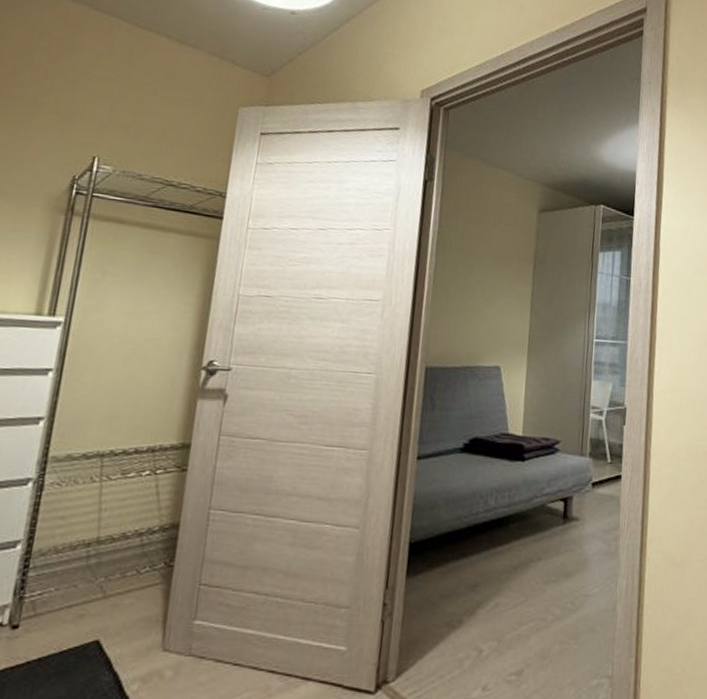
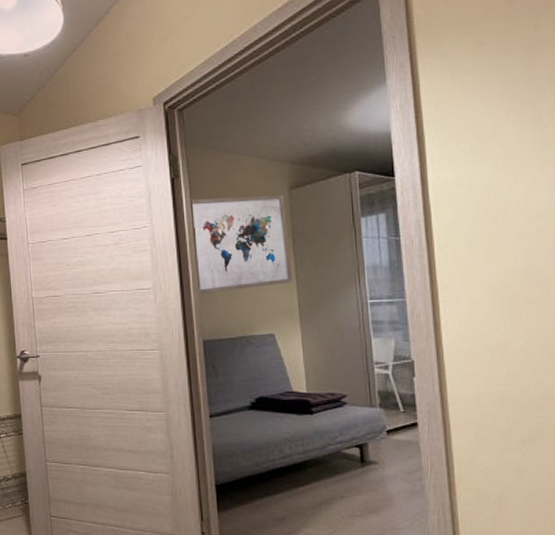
wall art: none [428,206,533,314] -> present [190,195,293,295]

